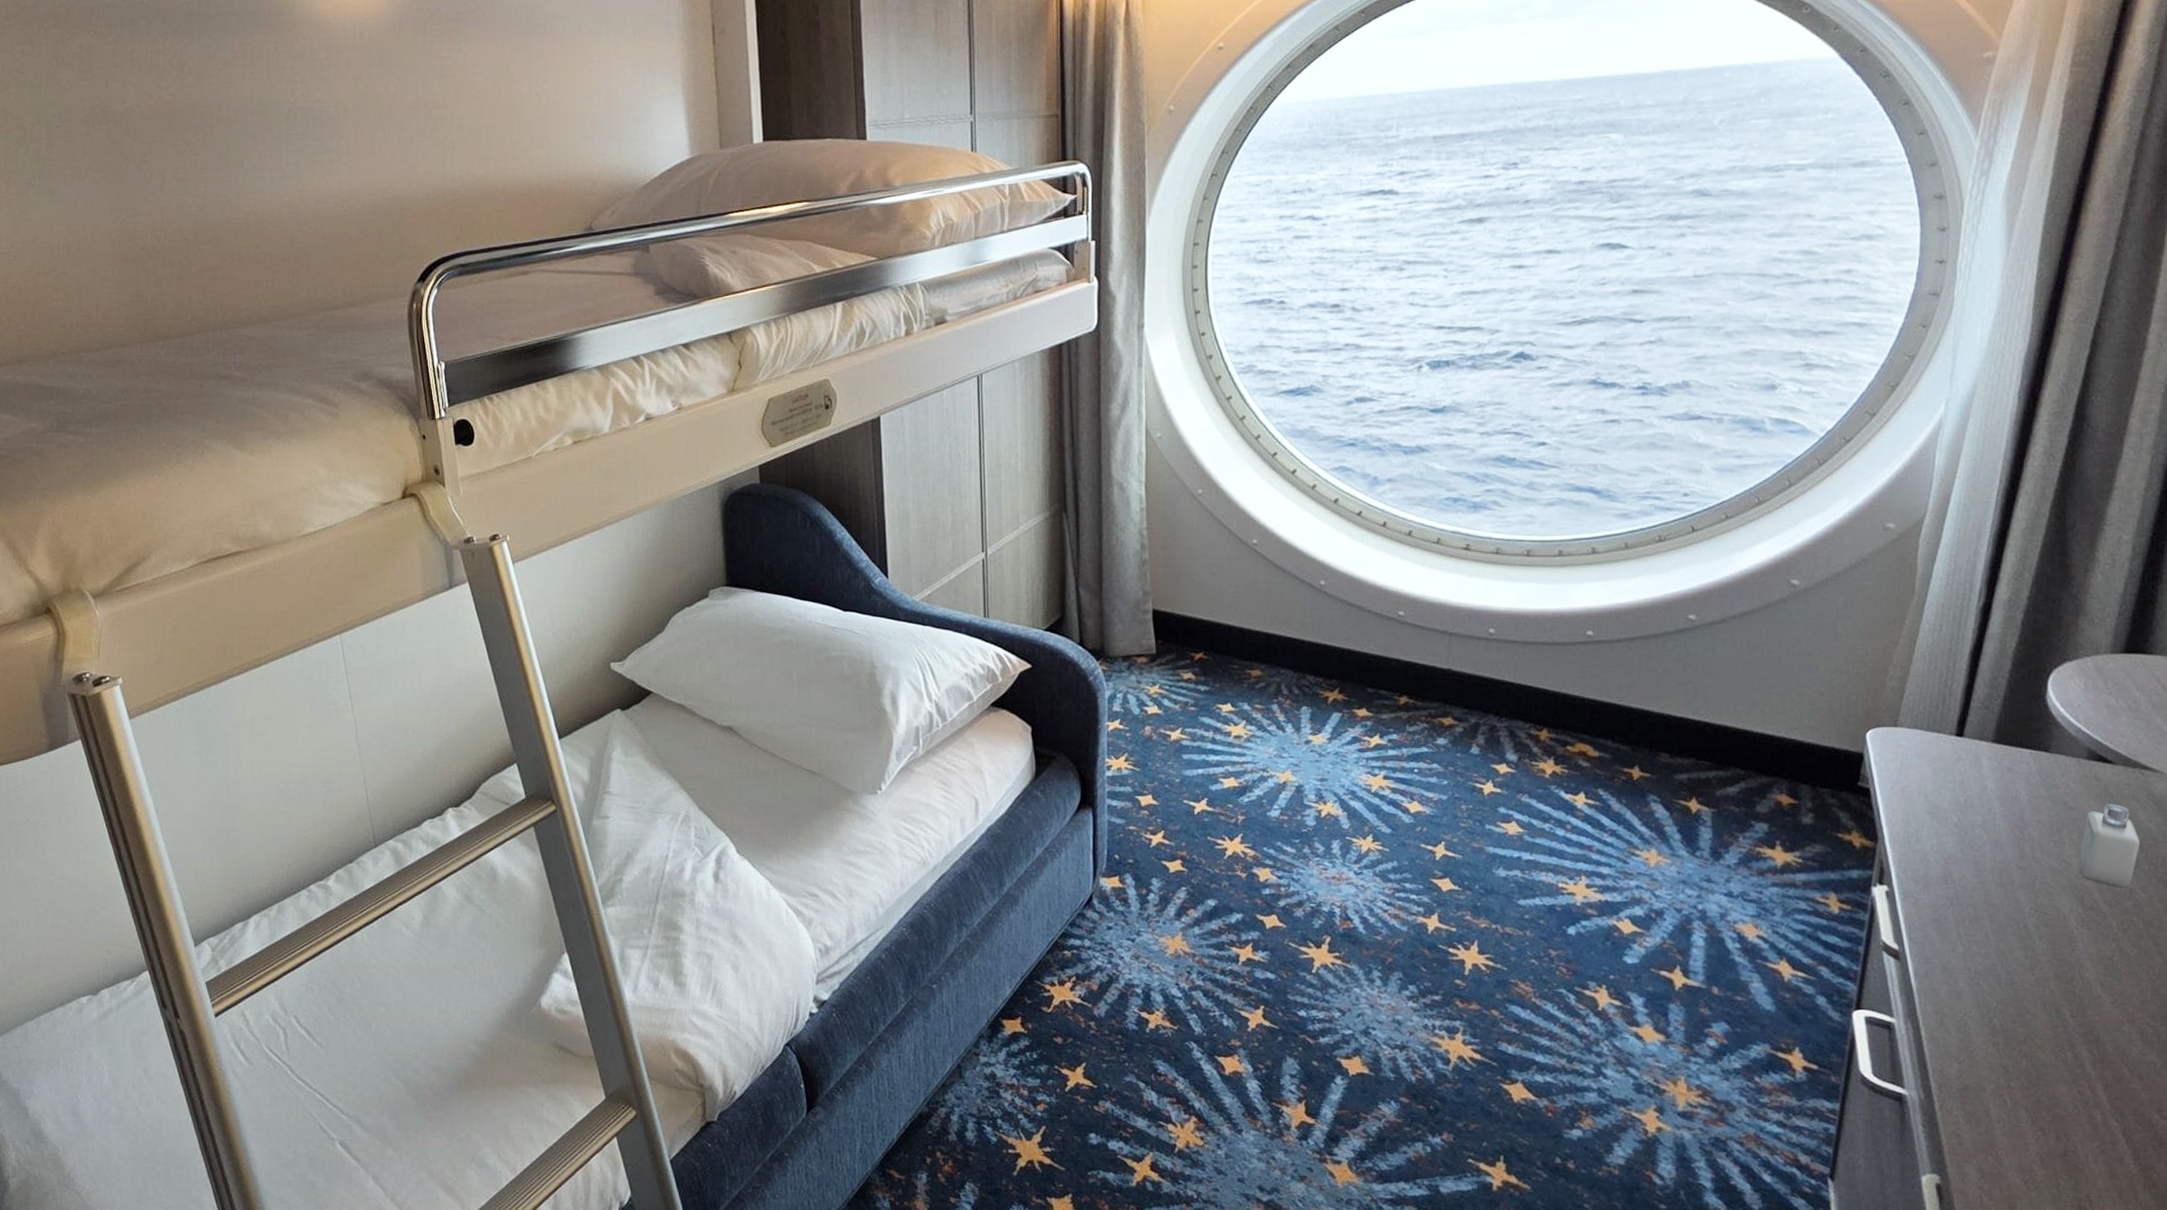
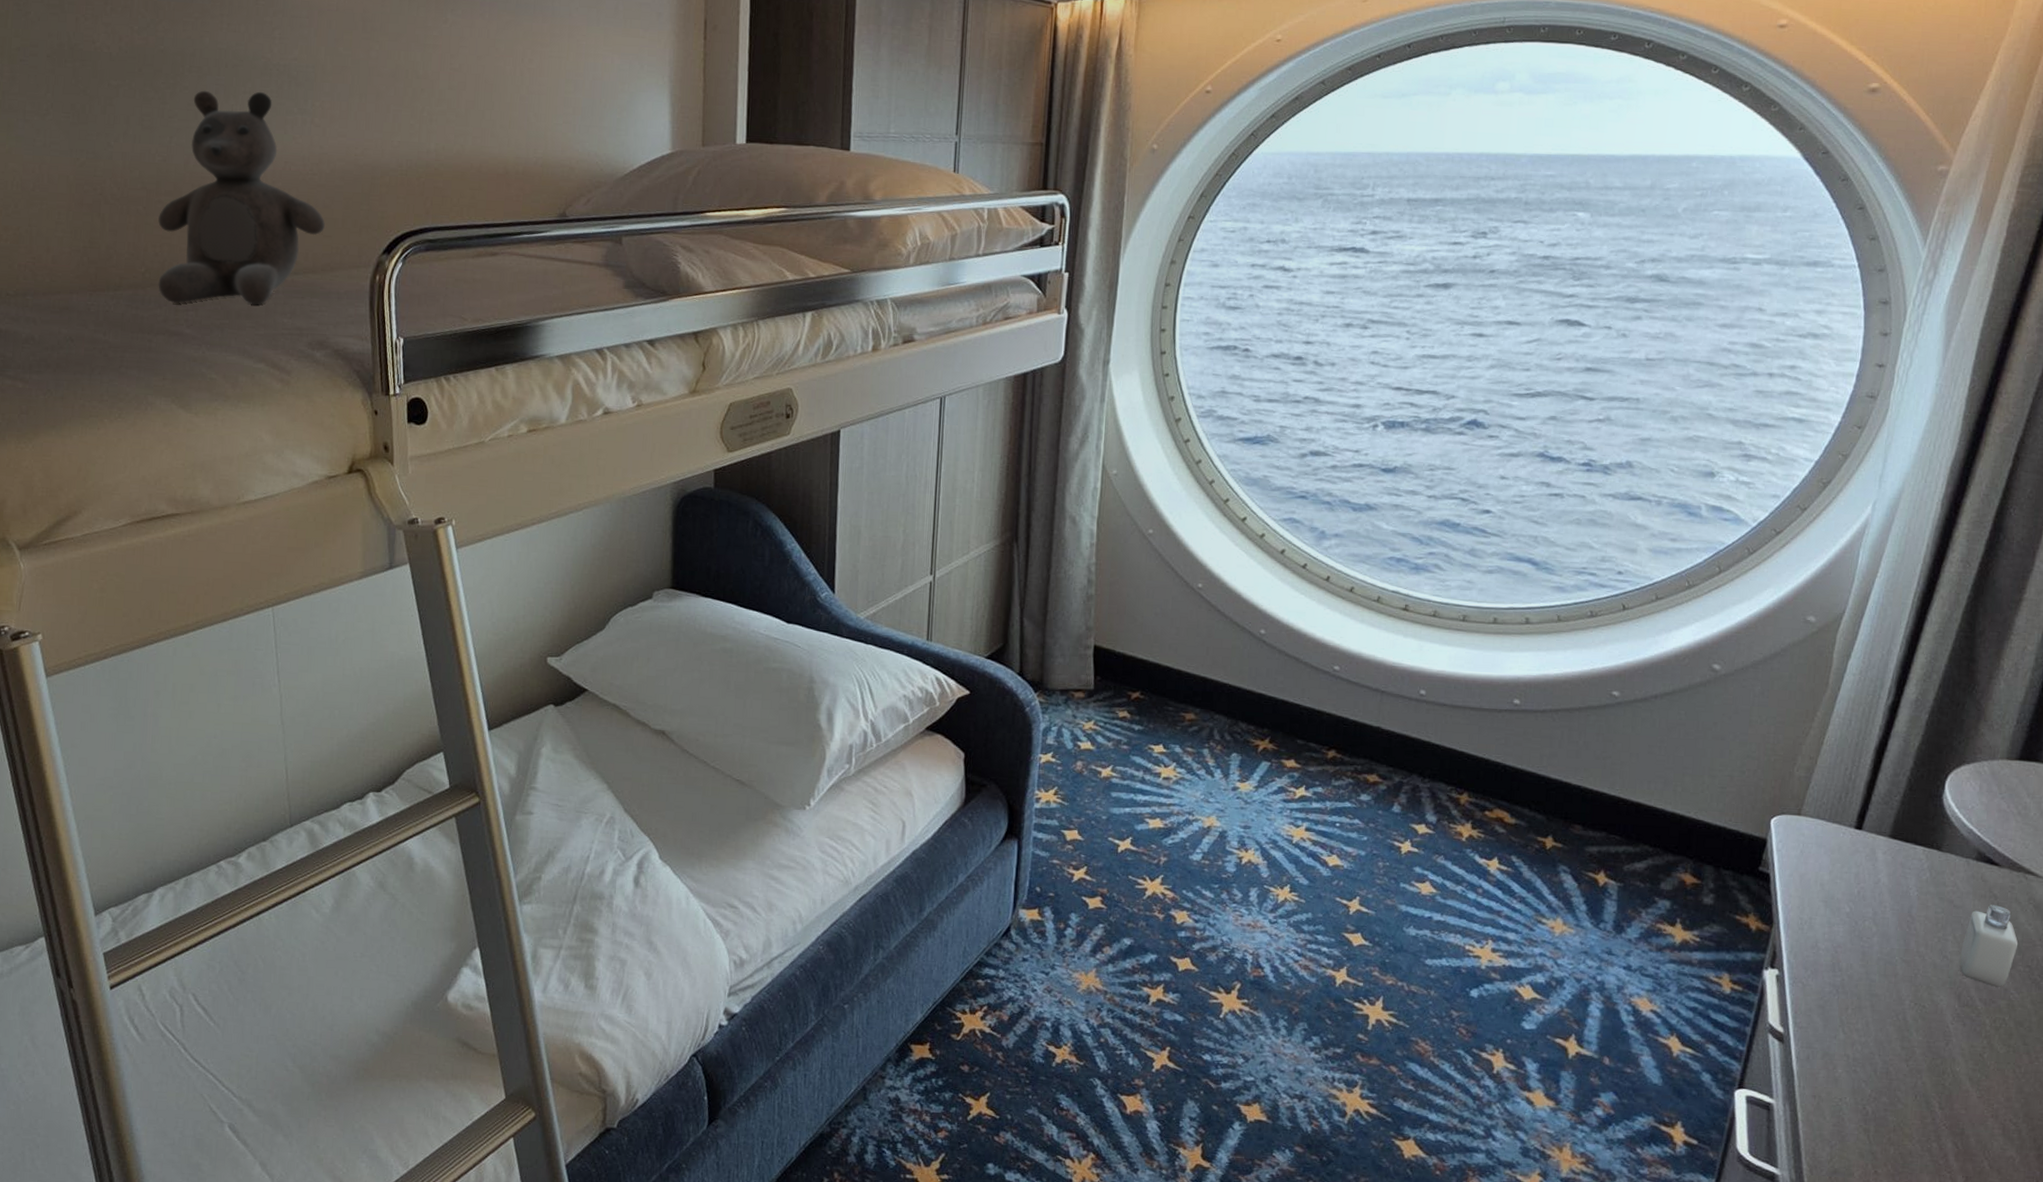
stuffed animal: none [200,135,360,347] -> present [158,90,325,304]

